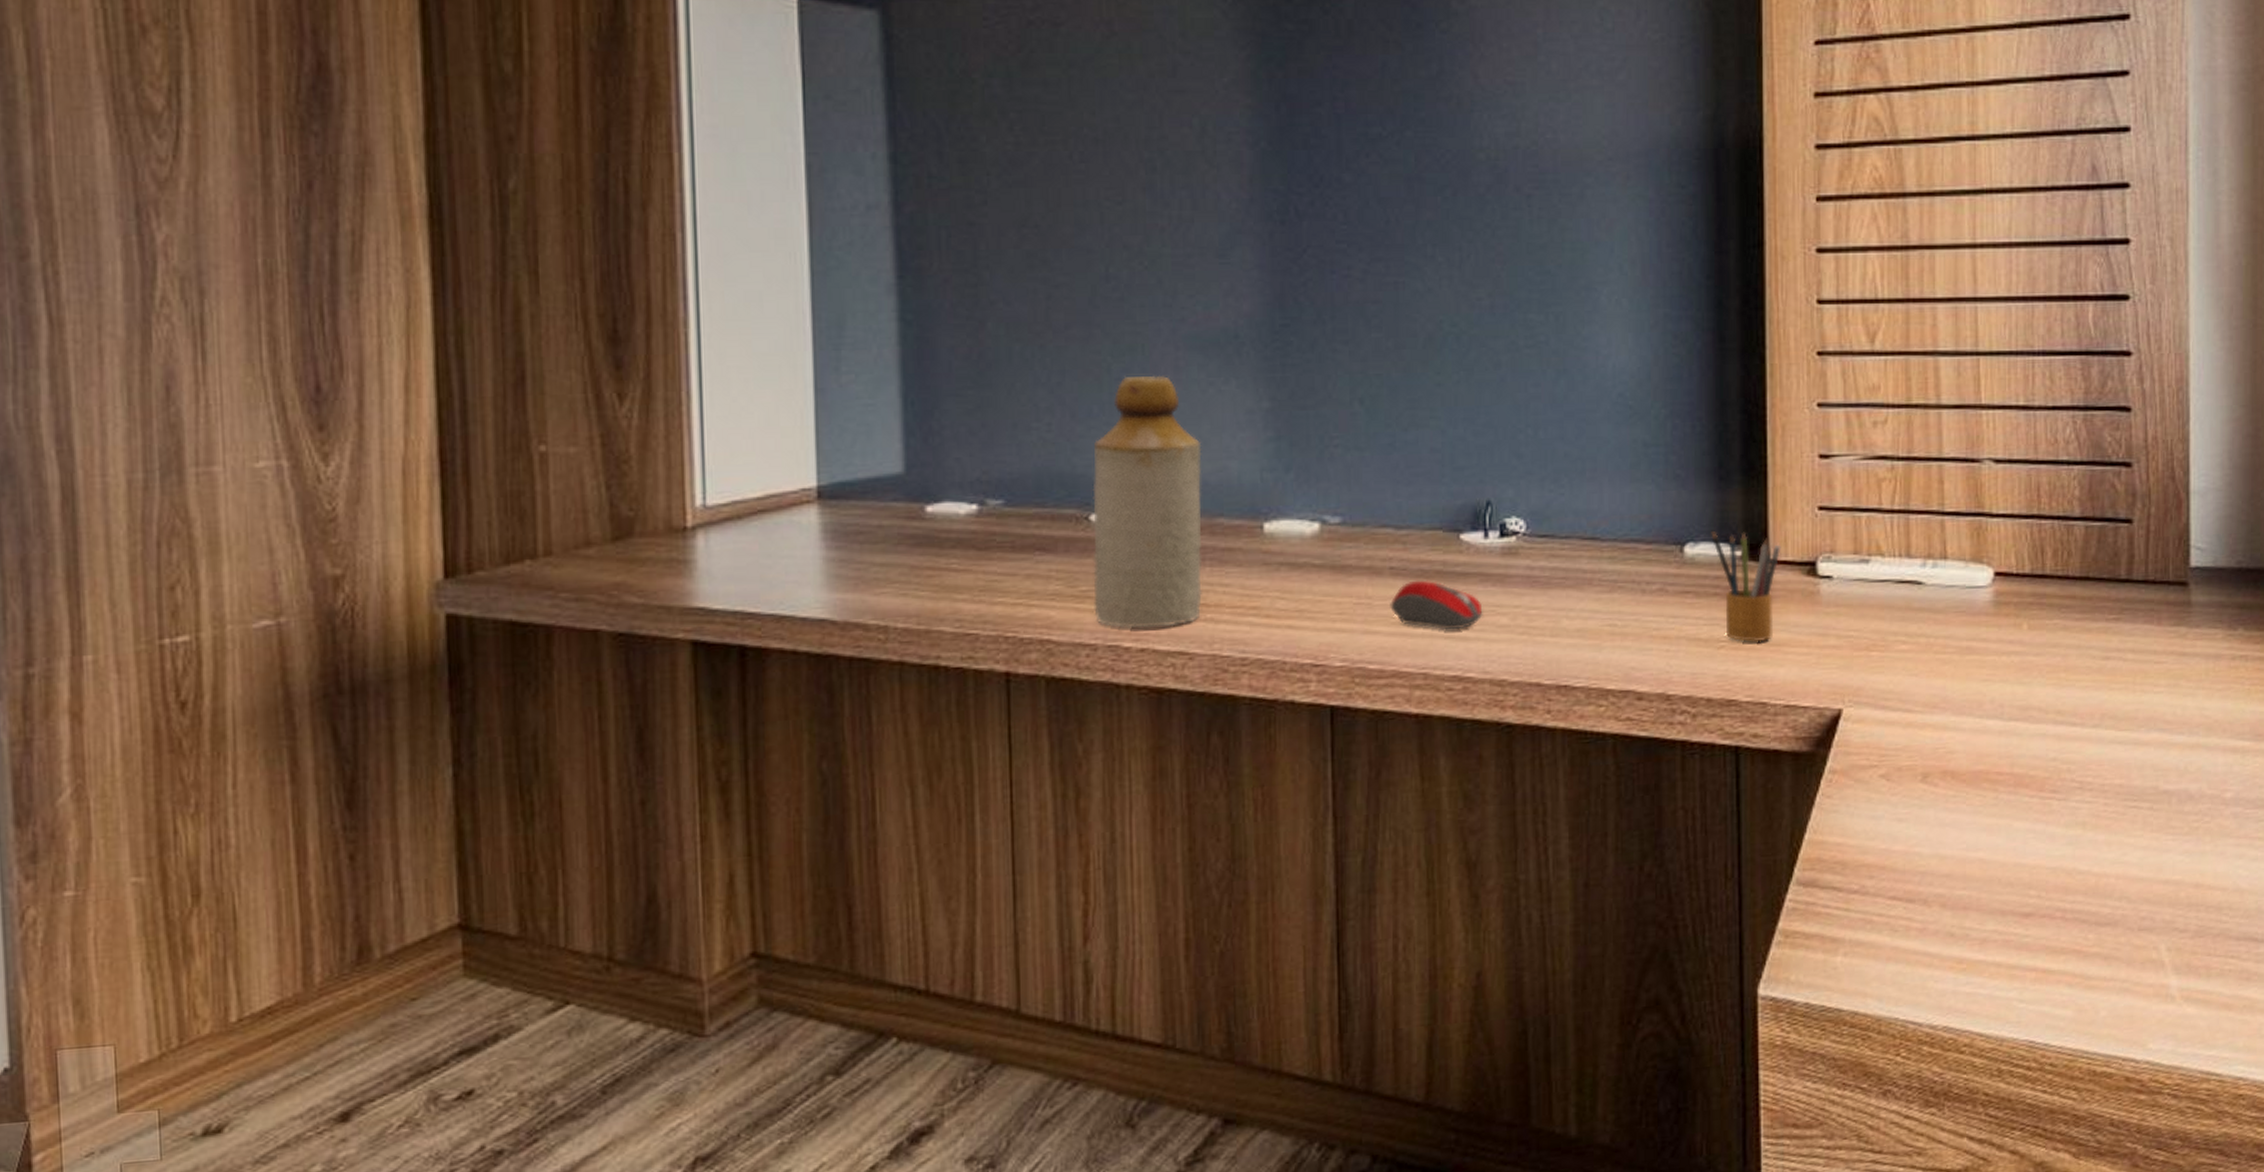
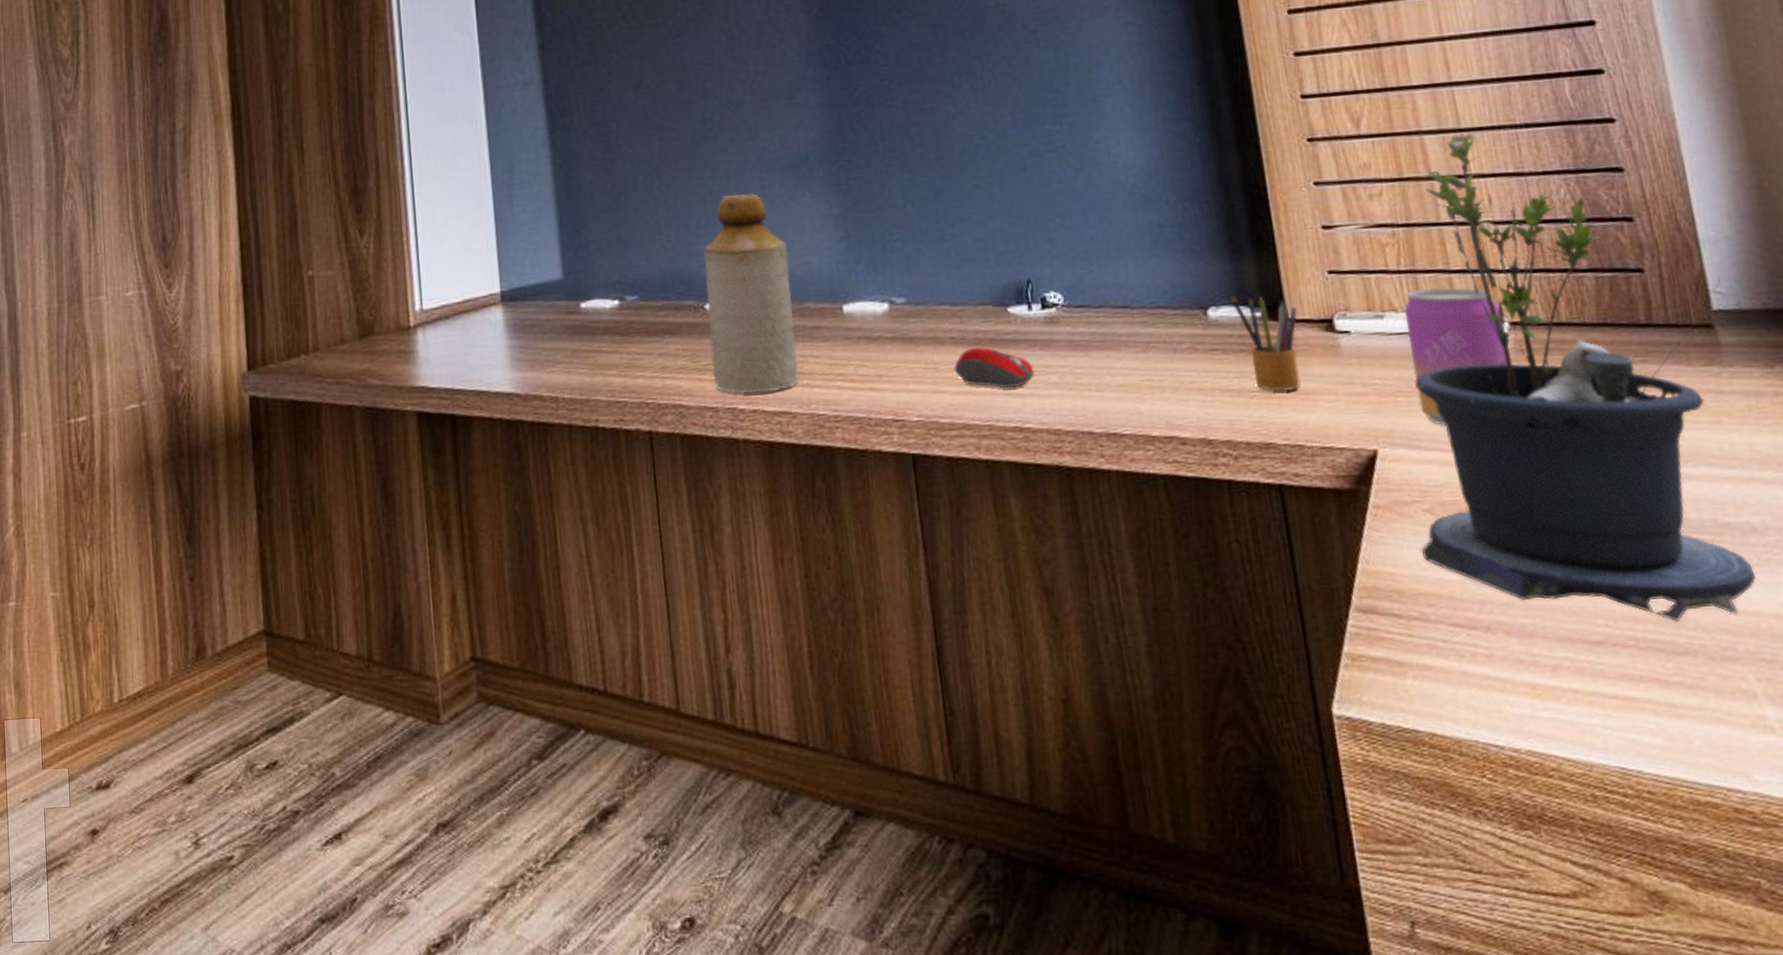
potted plant: none [1872,358,2203,892] -> present [1415,133,1756,622]
beer can: none [1891,531,1987,685] -> present [1404,287,1508,427]

